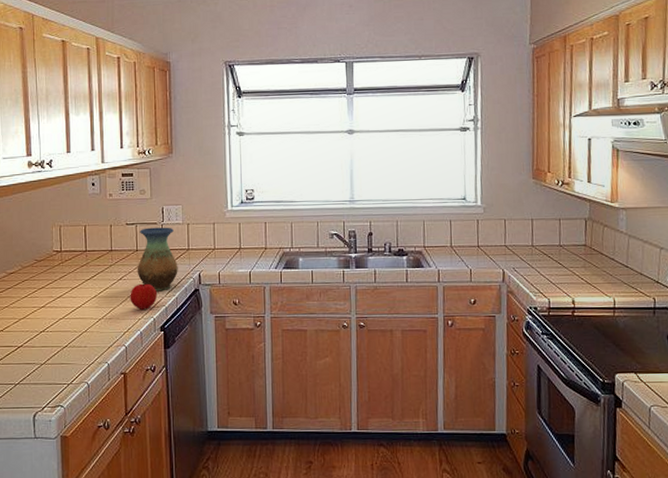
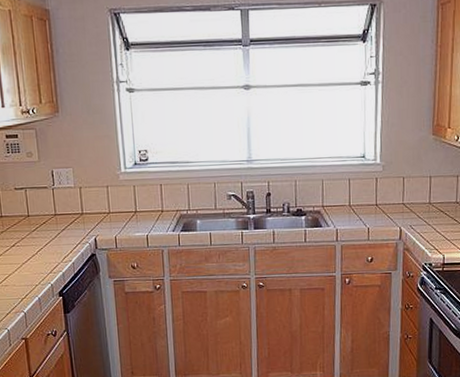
fruit: present [130,282,158,310] -> none [24,248,54,276]
vase: present [137,227,178,290] -> none [30,191,73,256]

